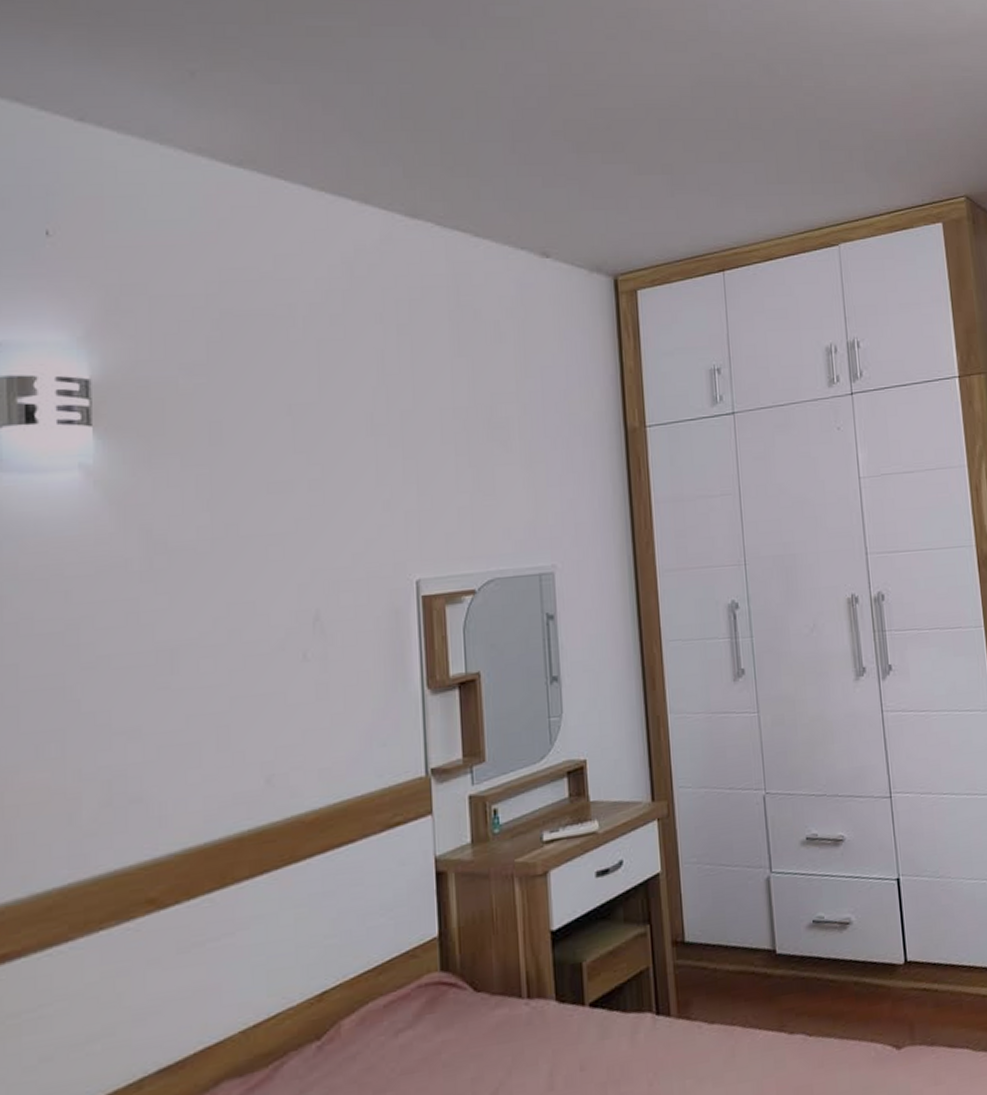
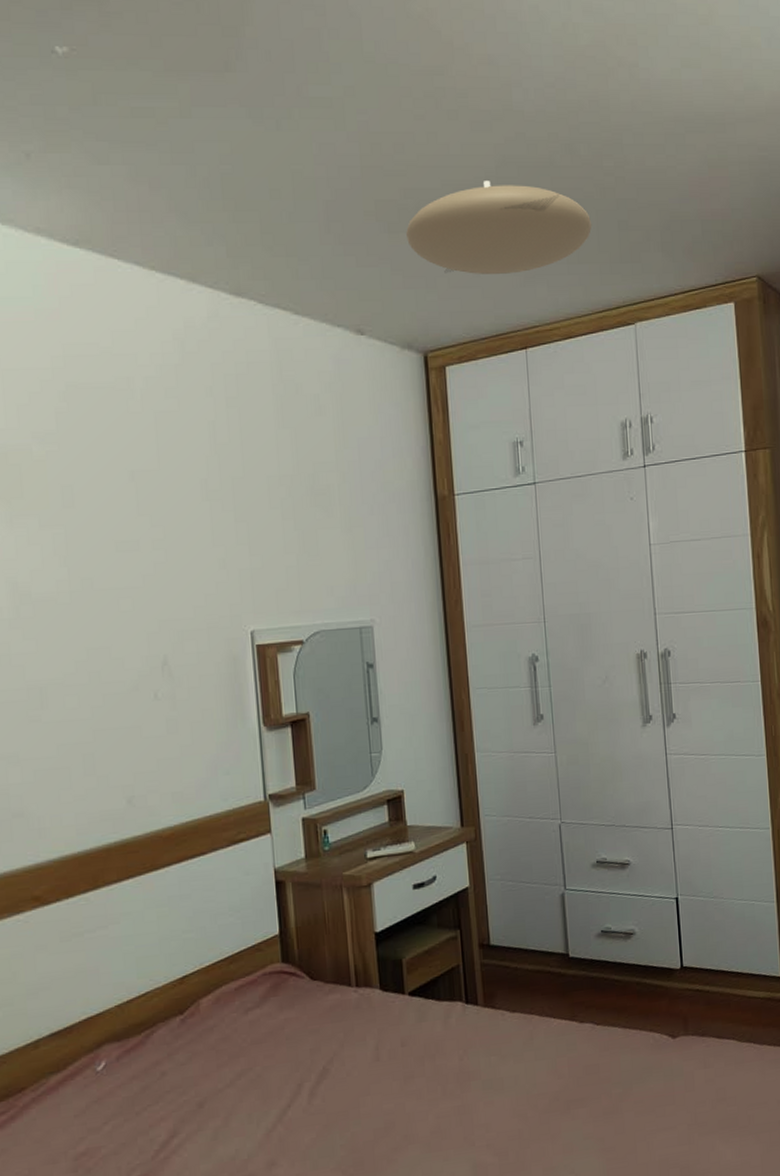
ceiling light: none [596,101,793,196] -> present [406,181,592,275]

